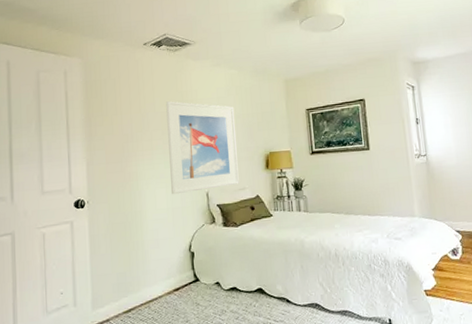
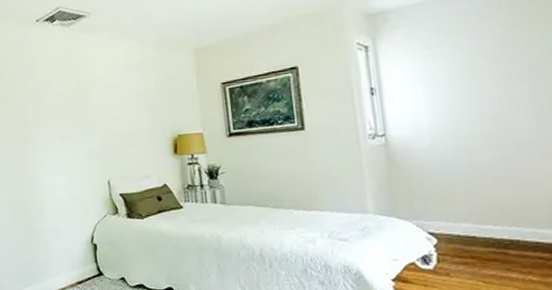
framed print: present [166,101,239,195] -> none [61,81,144,183]

